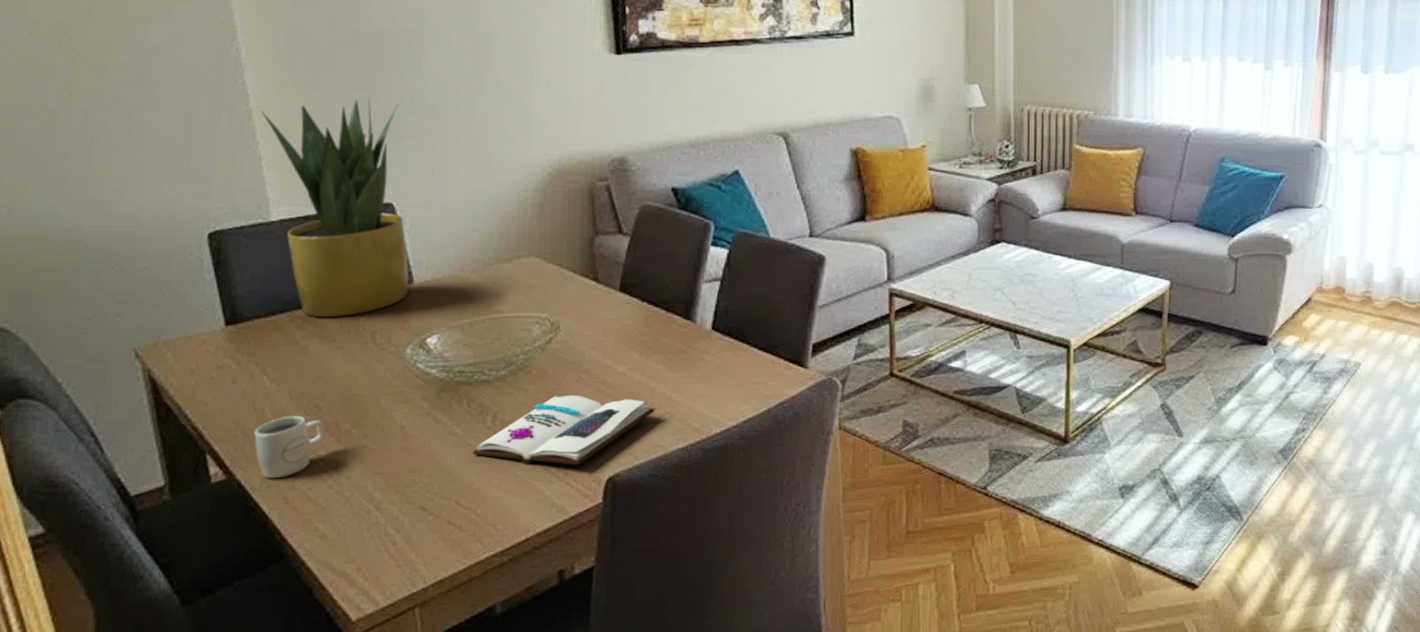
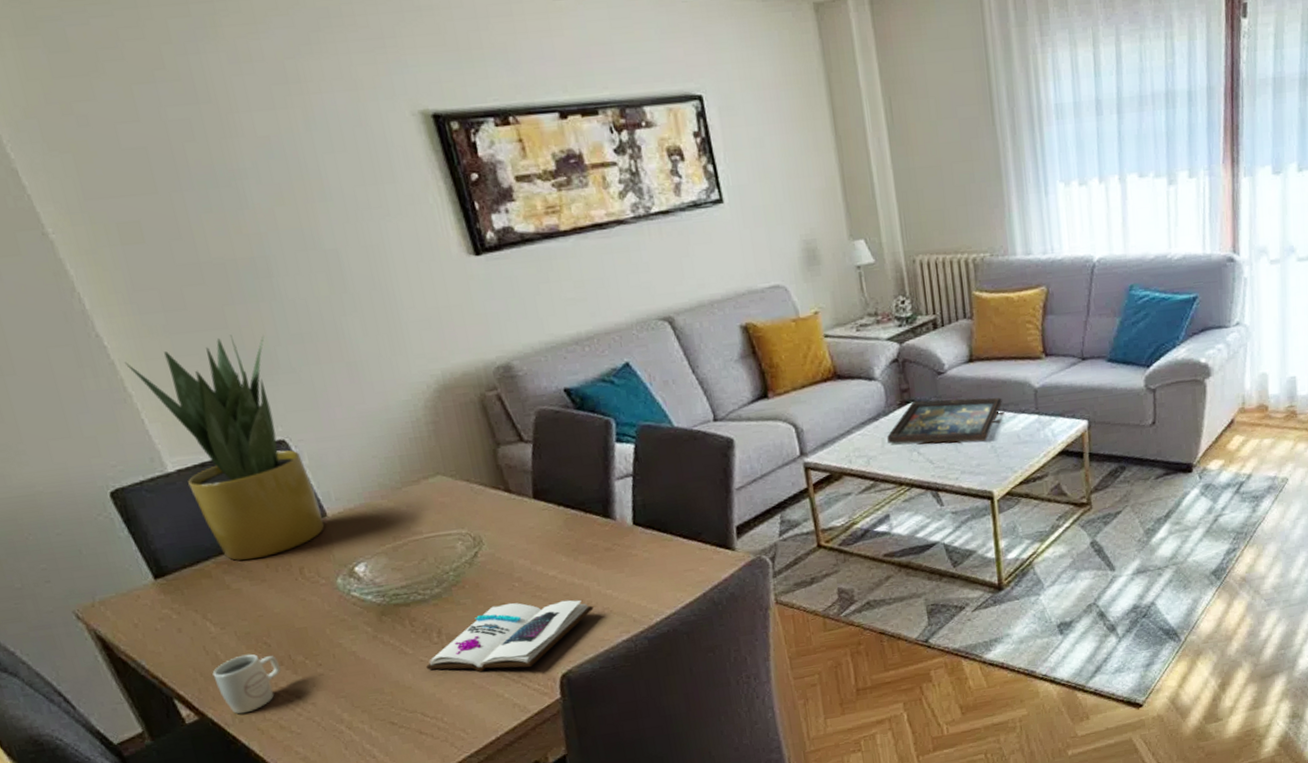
decorative tray: none [974,242,1089,289] -> present [887,397,1002,444]

